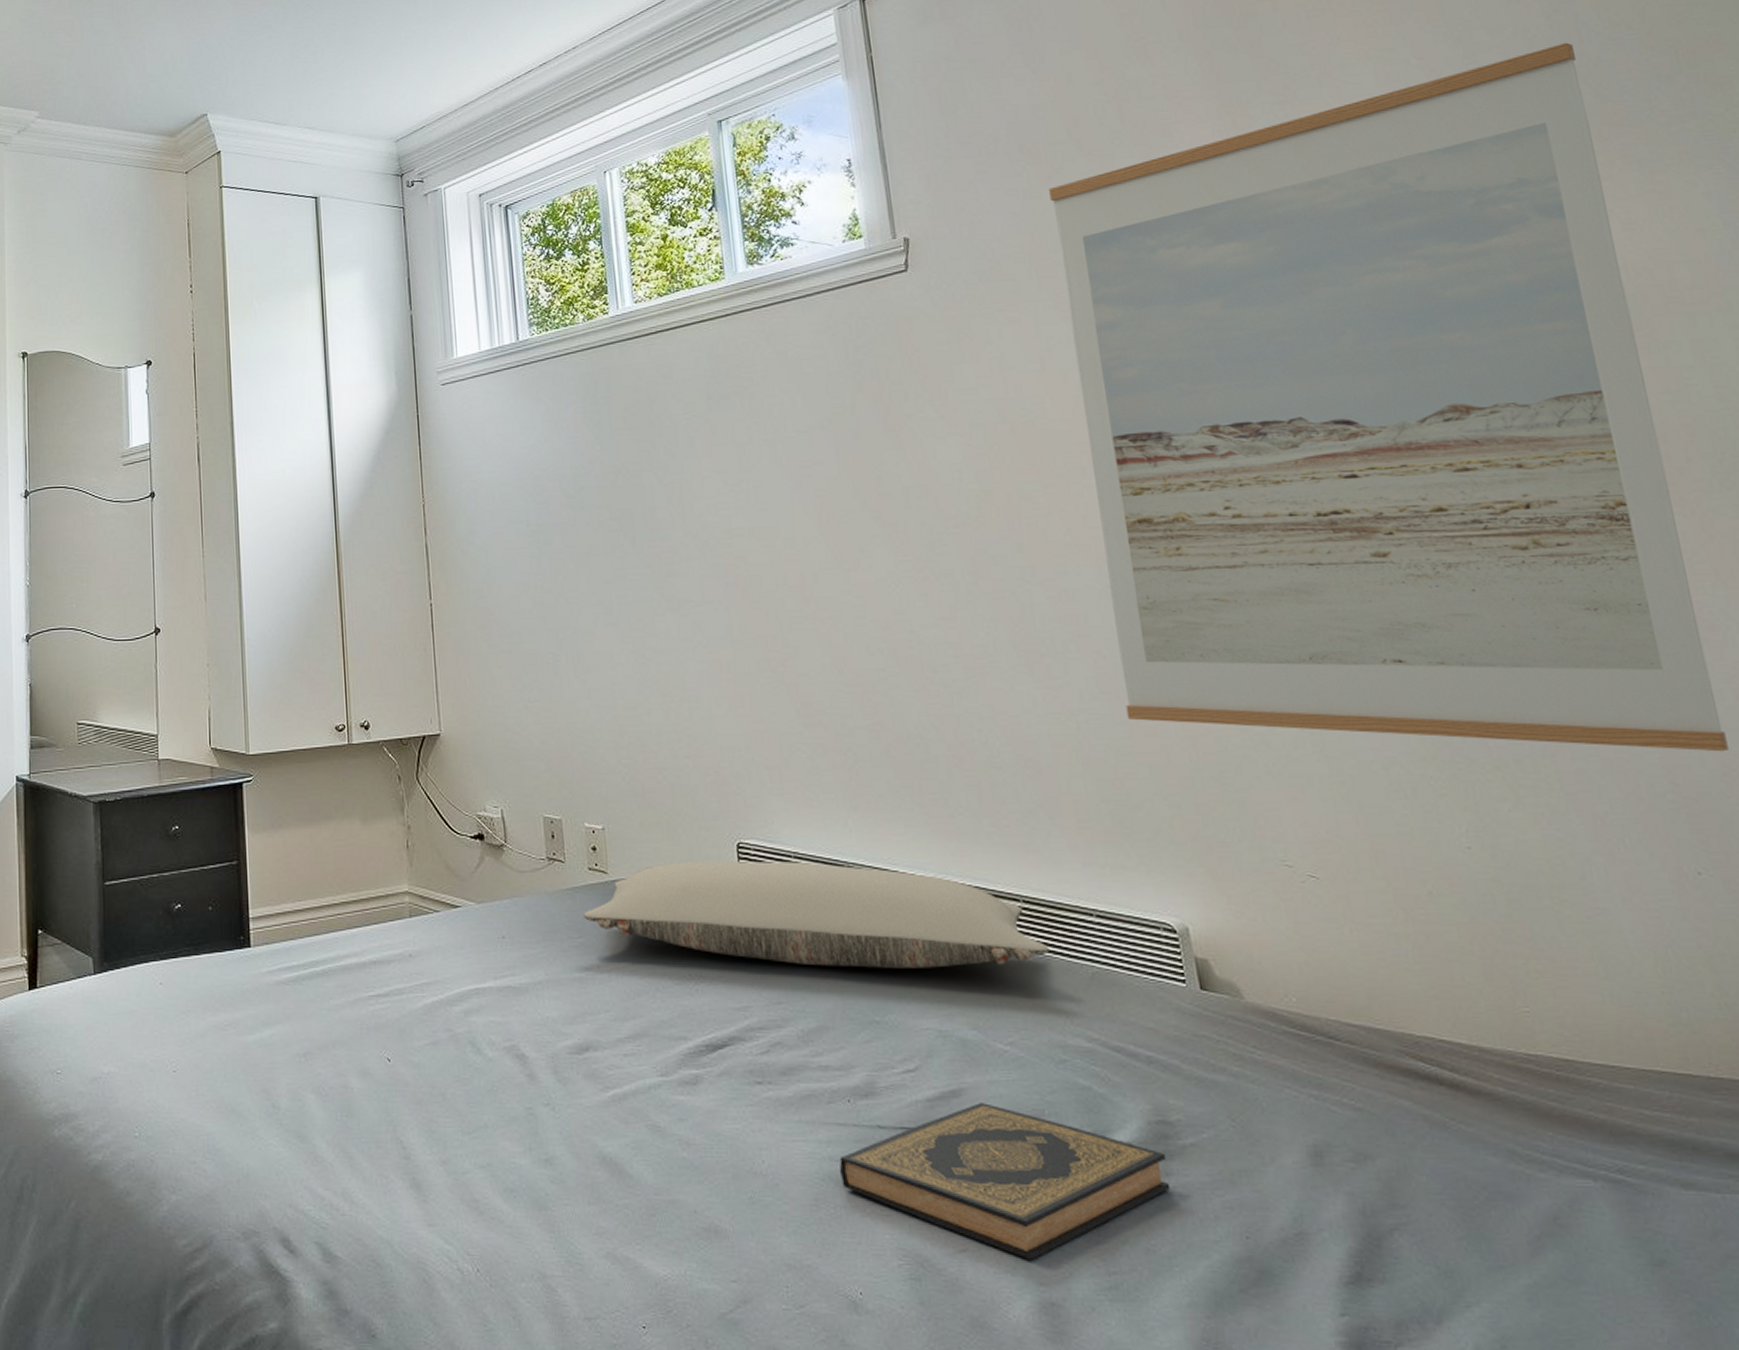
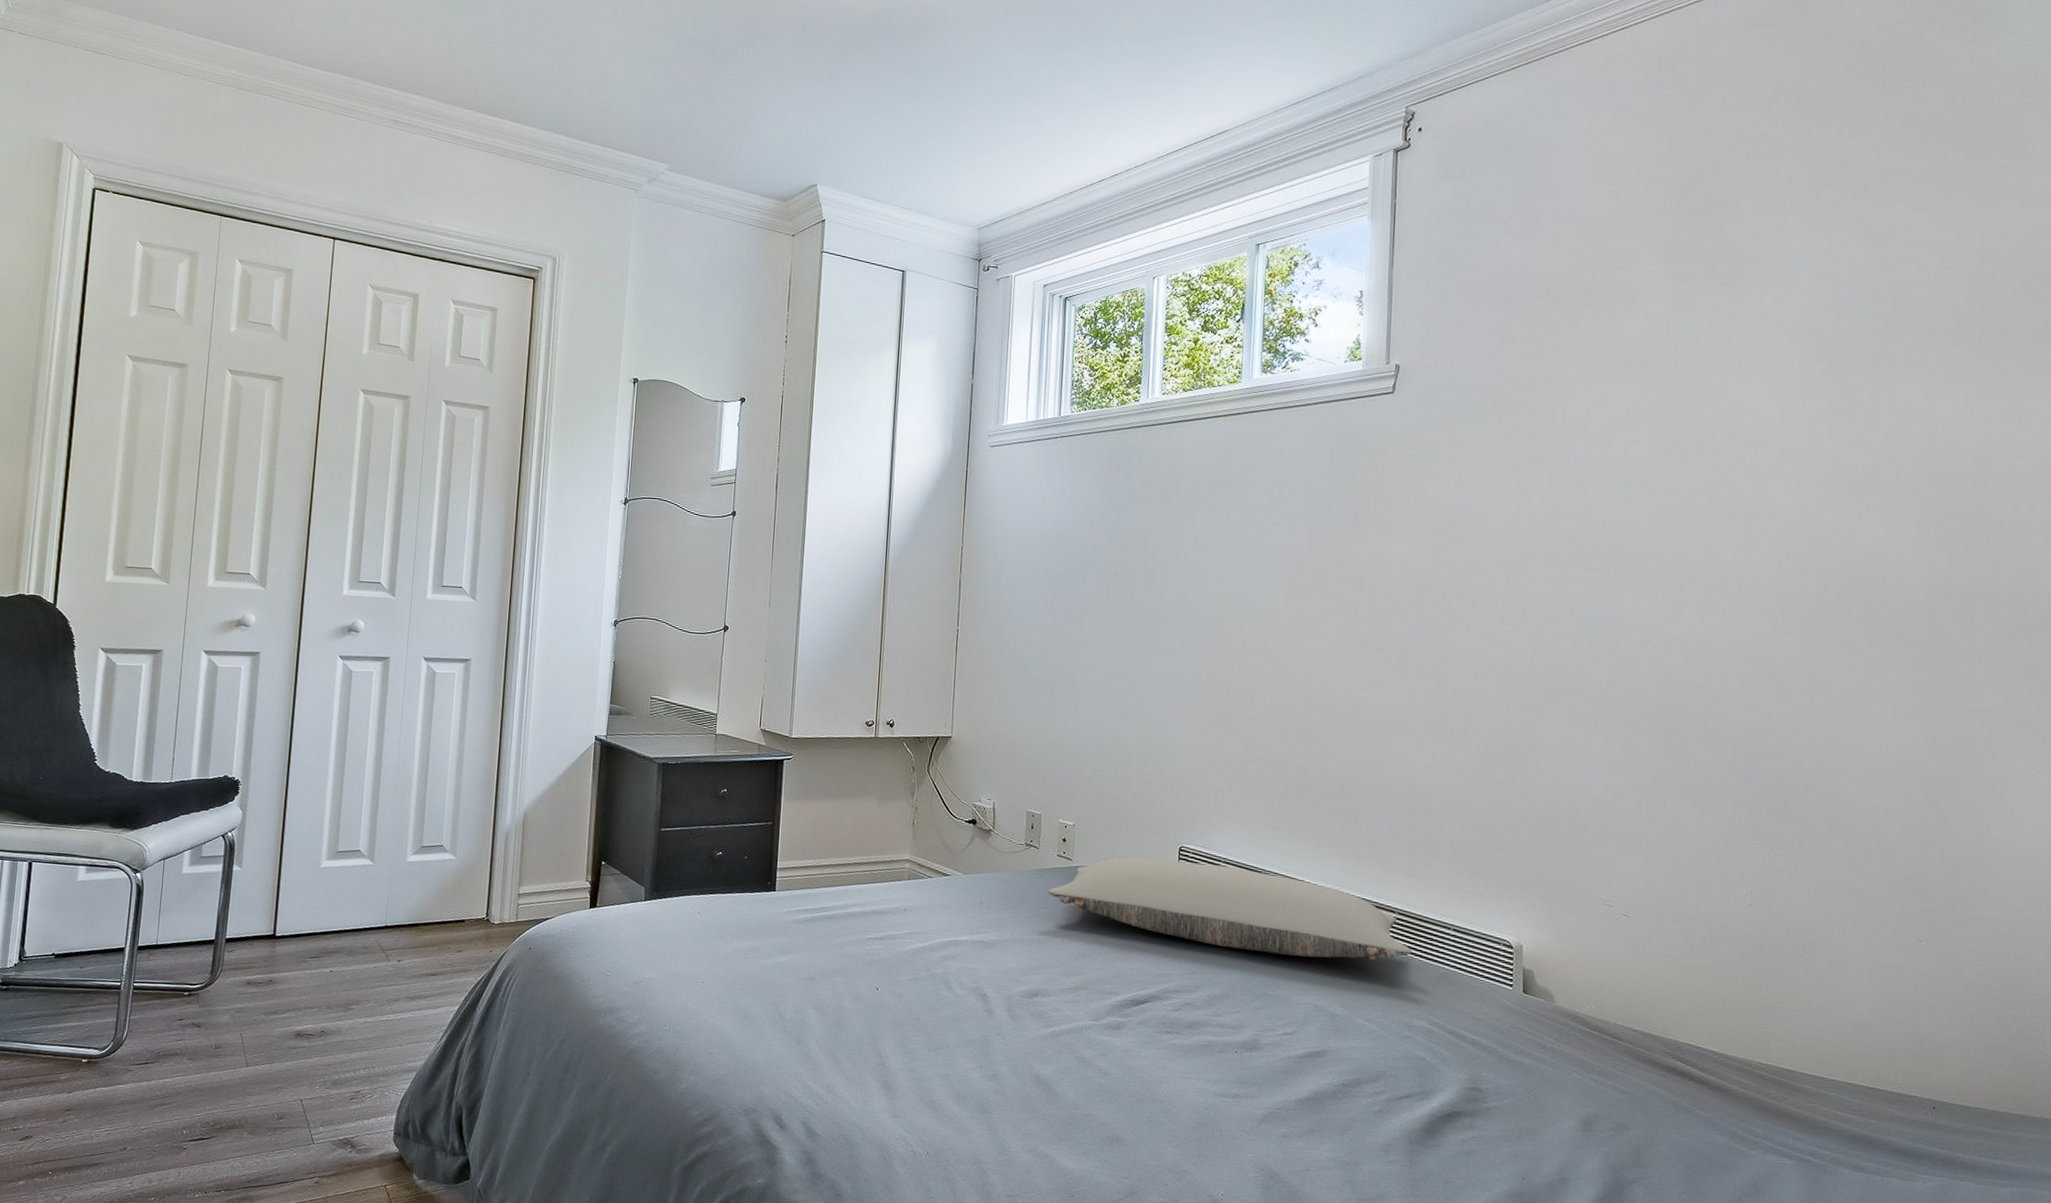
hardback book: present [839,1103,1171,1260] -> none [1220,1062,1473,1181]
wall art: present [1049,42,1729,752] -> none [1506,260,1974,851]

